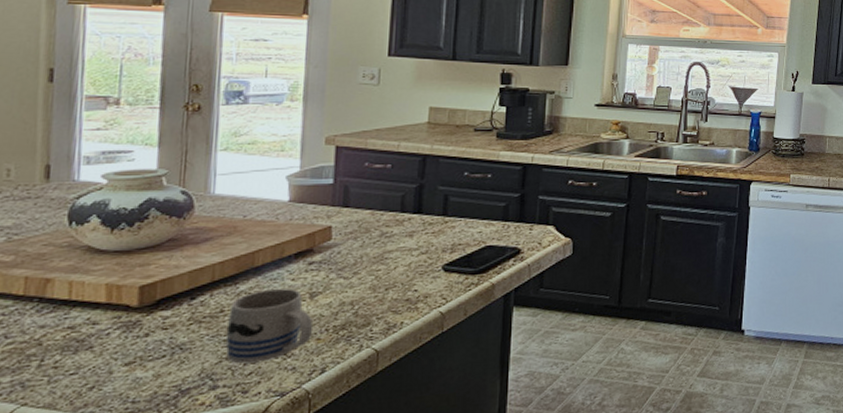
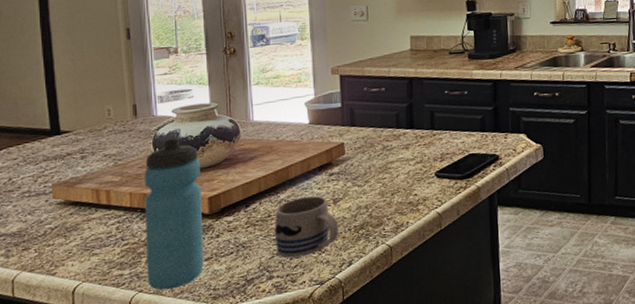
water bottle: none [36,210,133,403] -> present [144,137,204,290]

